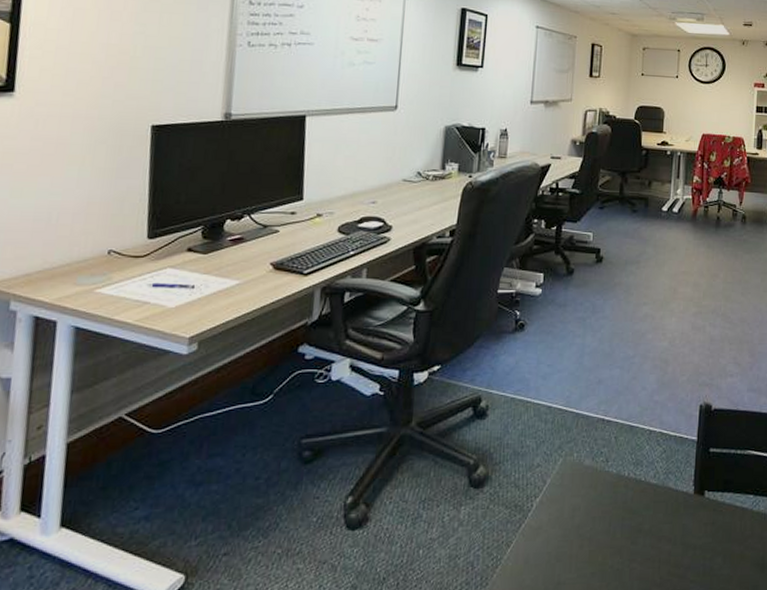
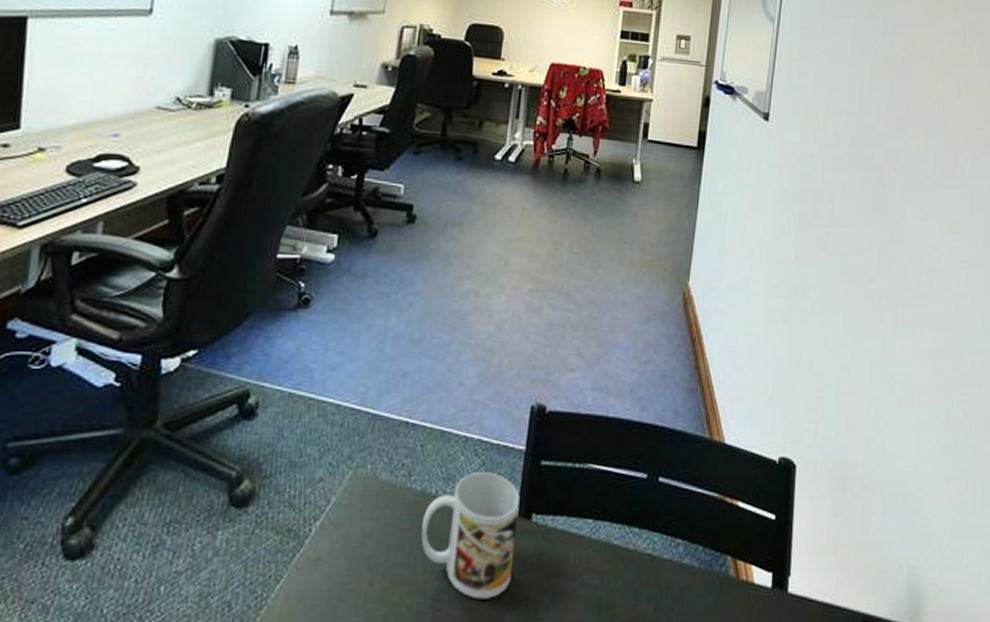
mug: none [618,458,695,560] -> present [421,472,520,599]

